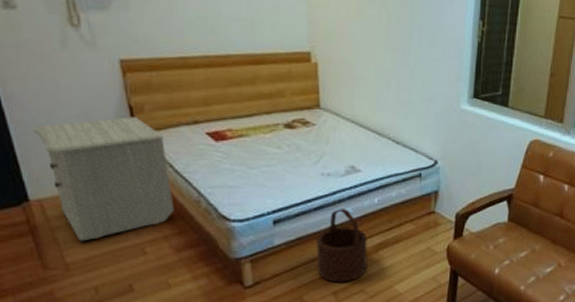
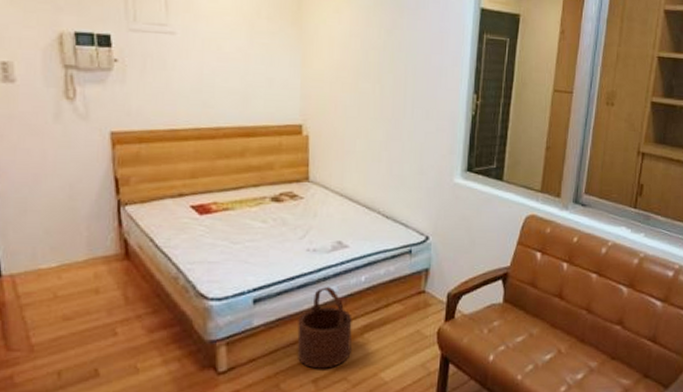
nightstand: present [33,117,175,242] -> none [15,189,151,320]

